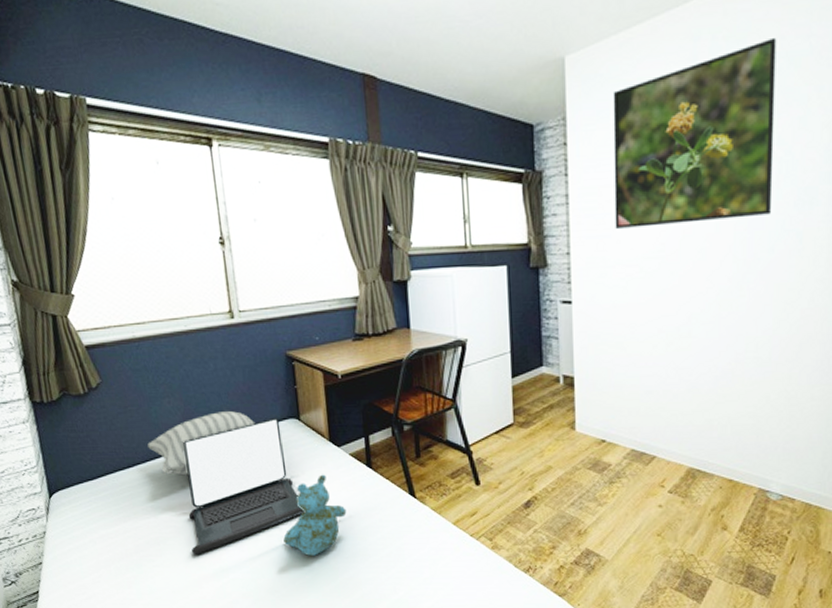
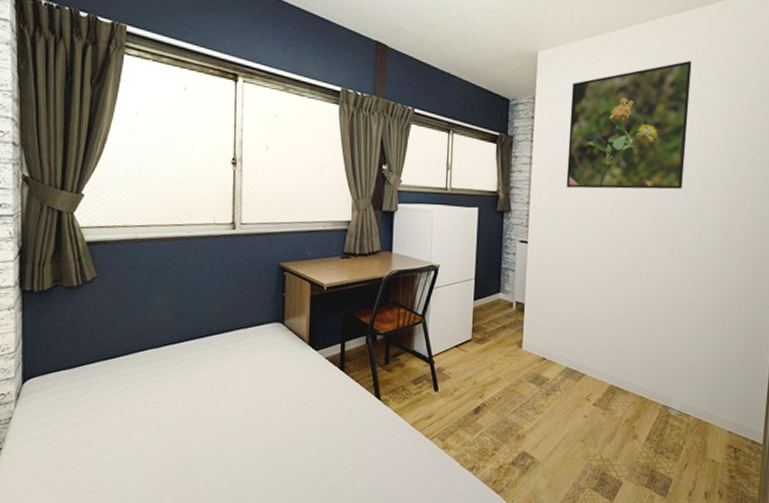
pillow: present [147,411,256,476] -> none [134,312,242,369]
laptop: present [183,417,306,556] -> none [160,320,278,446]
stuffed bear: present [283,474,347,557] -> none [253,374,316,451]

